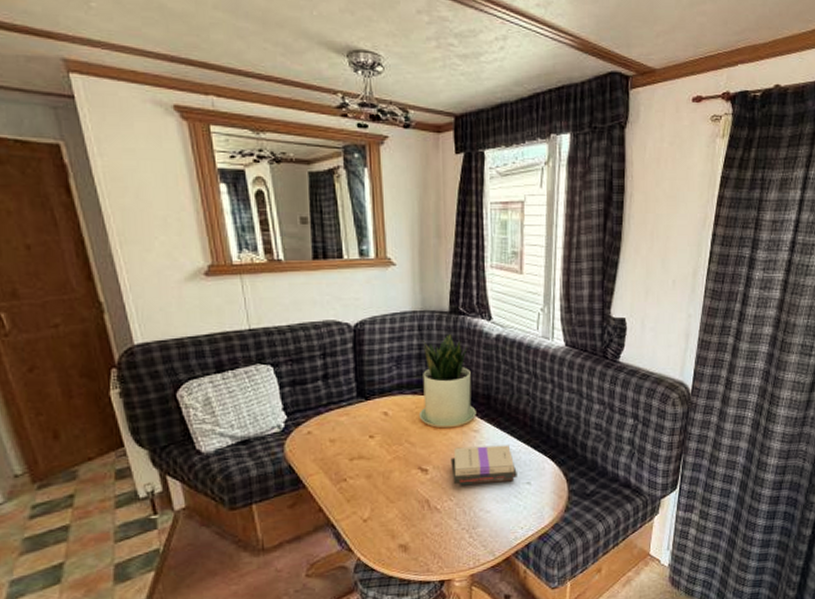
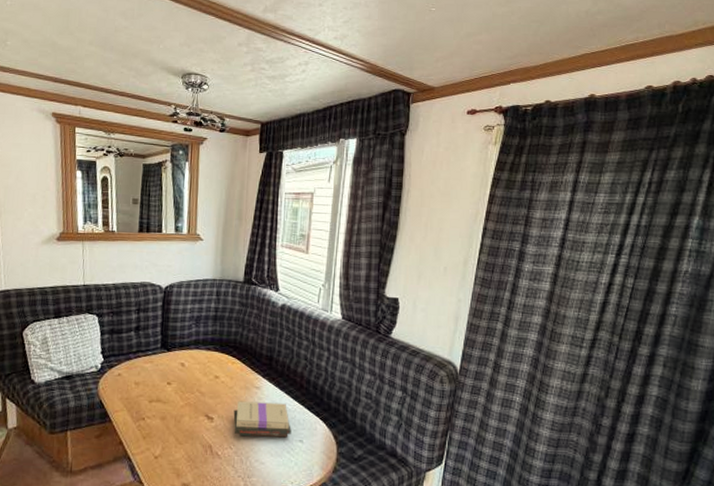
planter: present [418,333,476,429] -> none [210,300,259,383]

